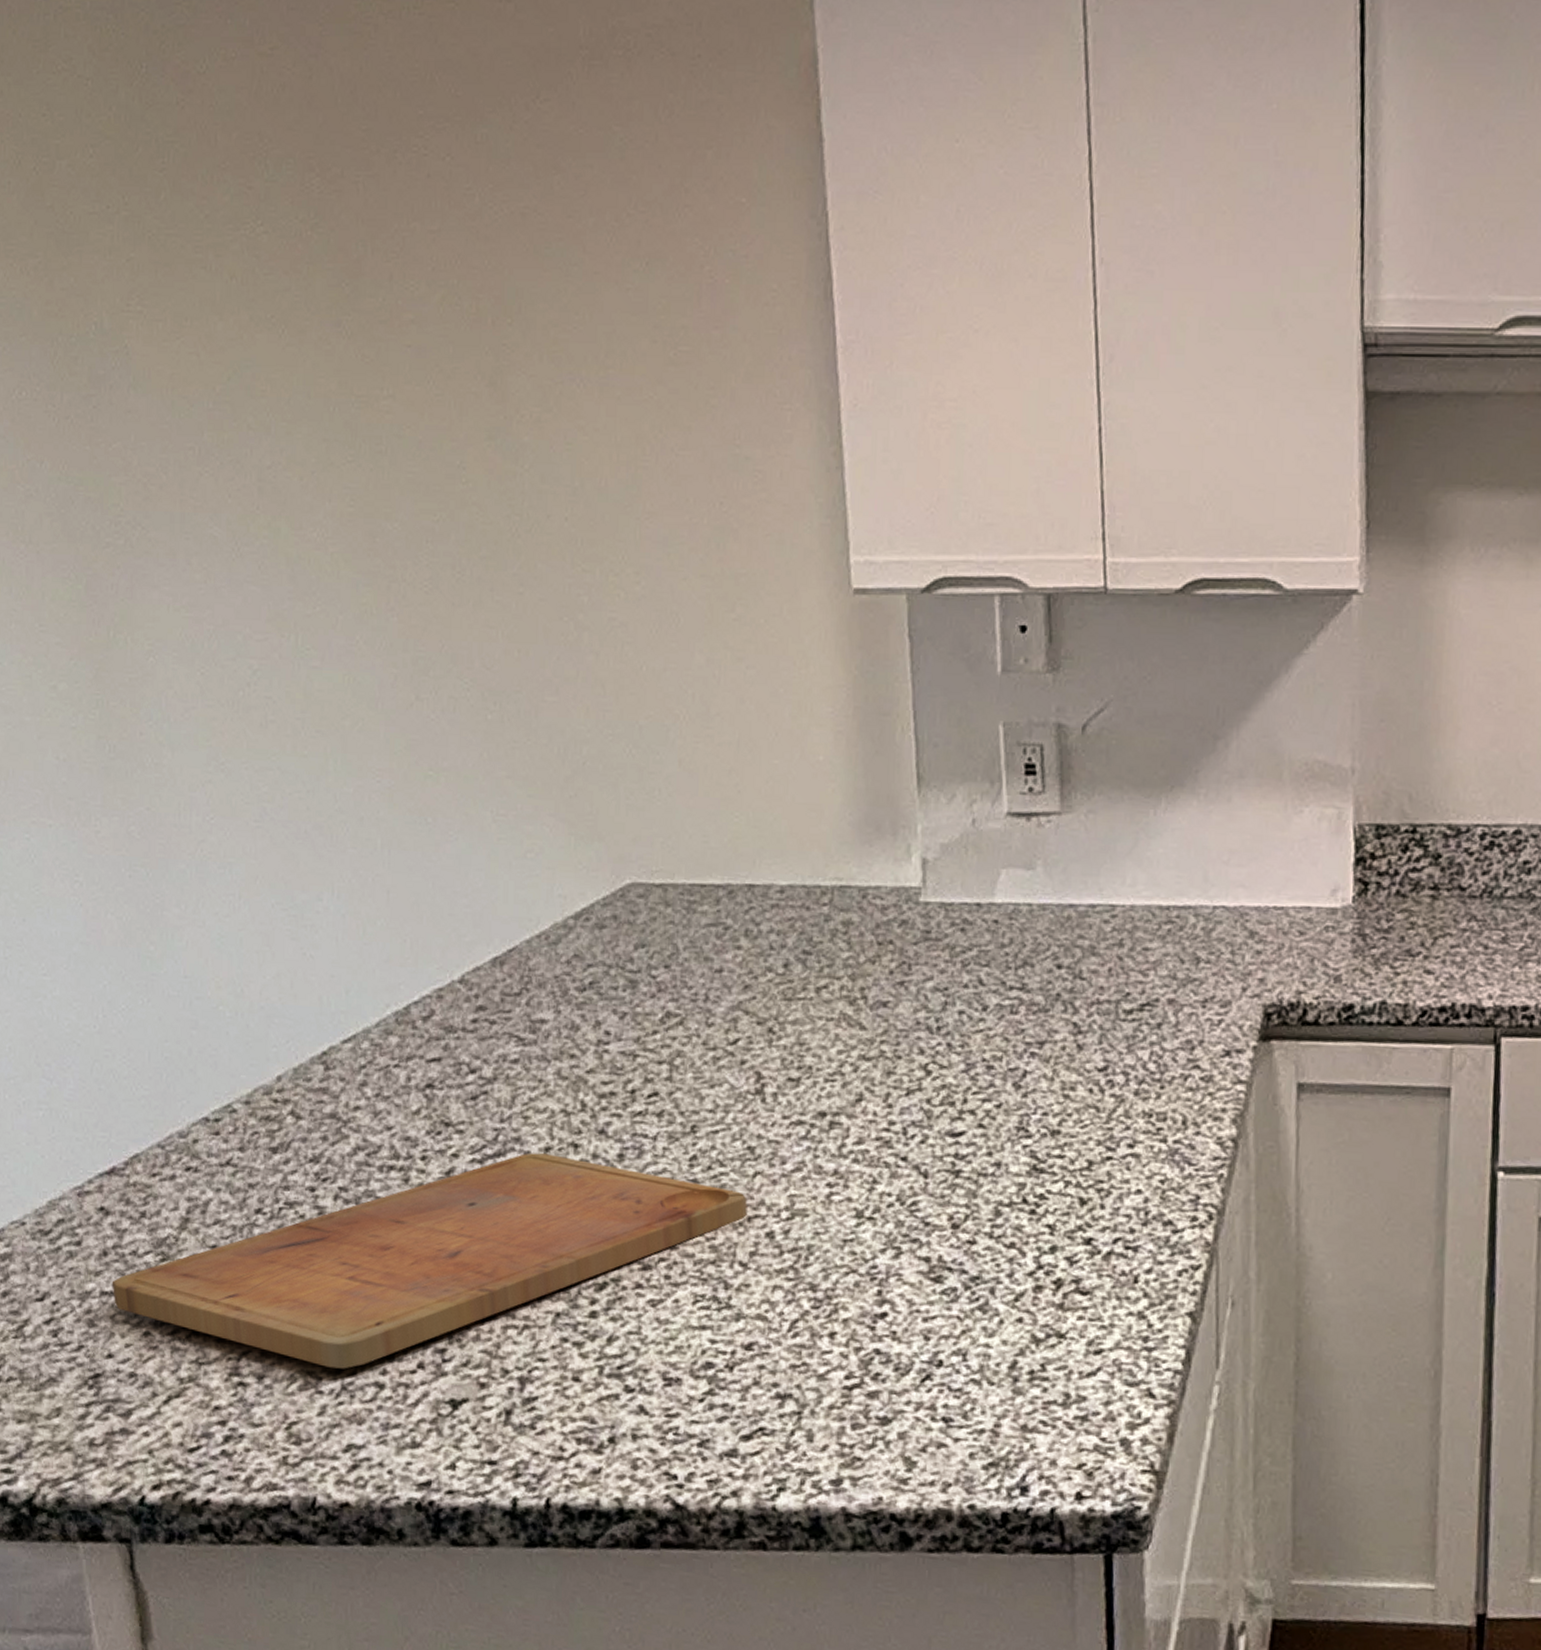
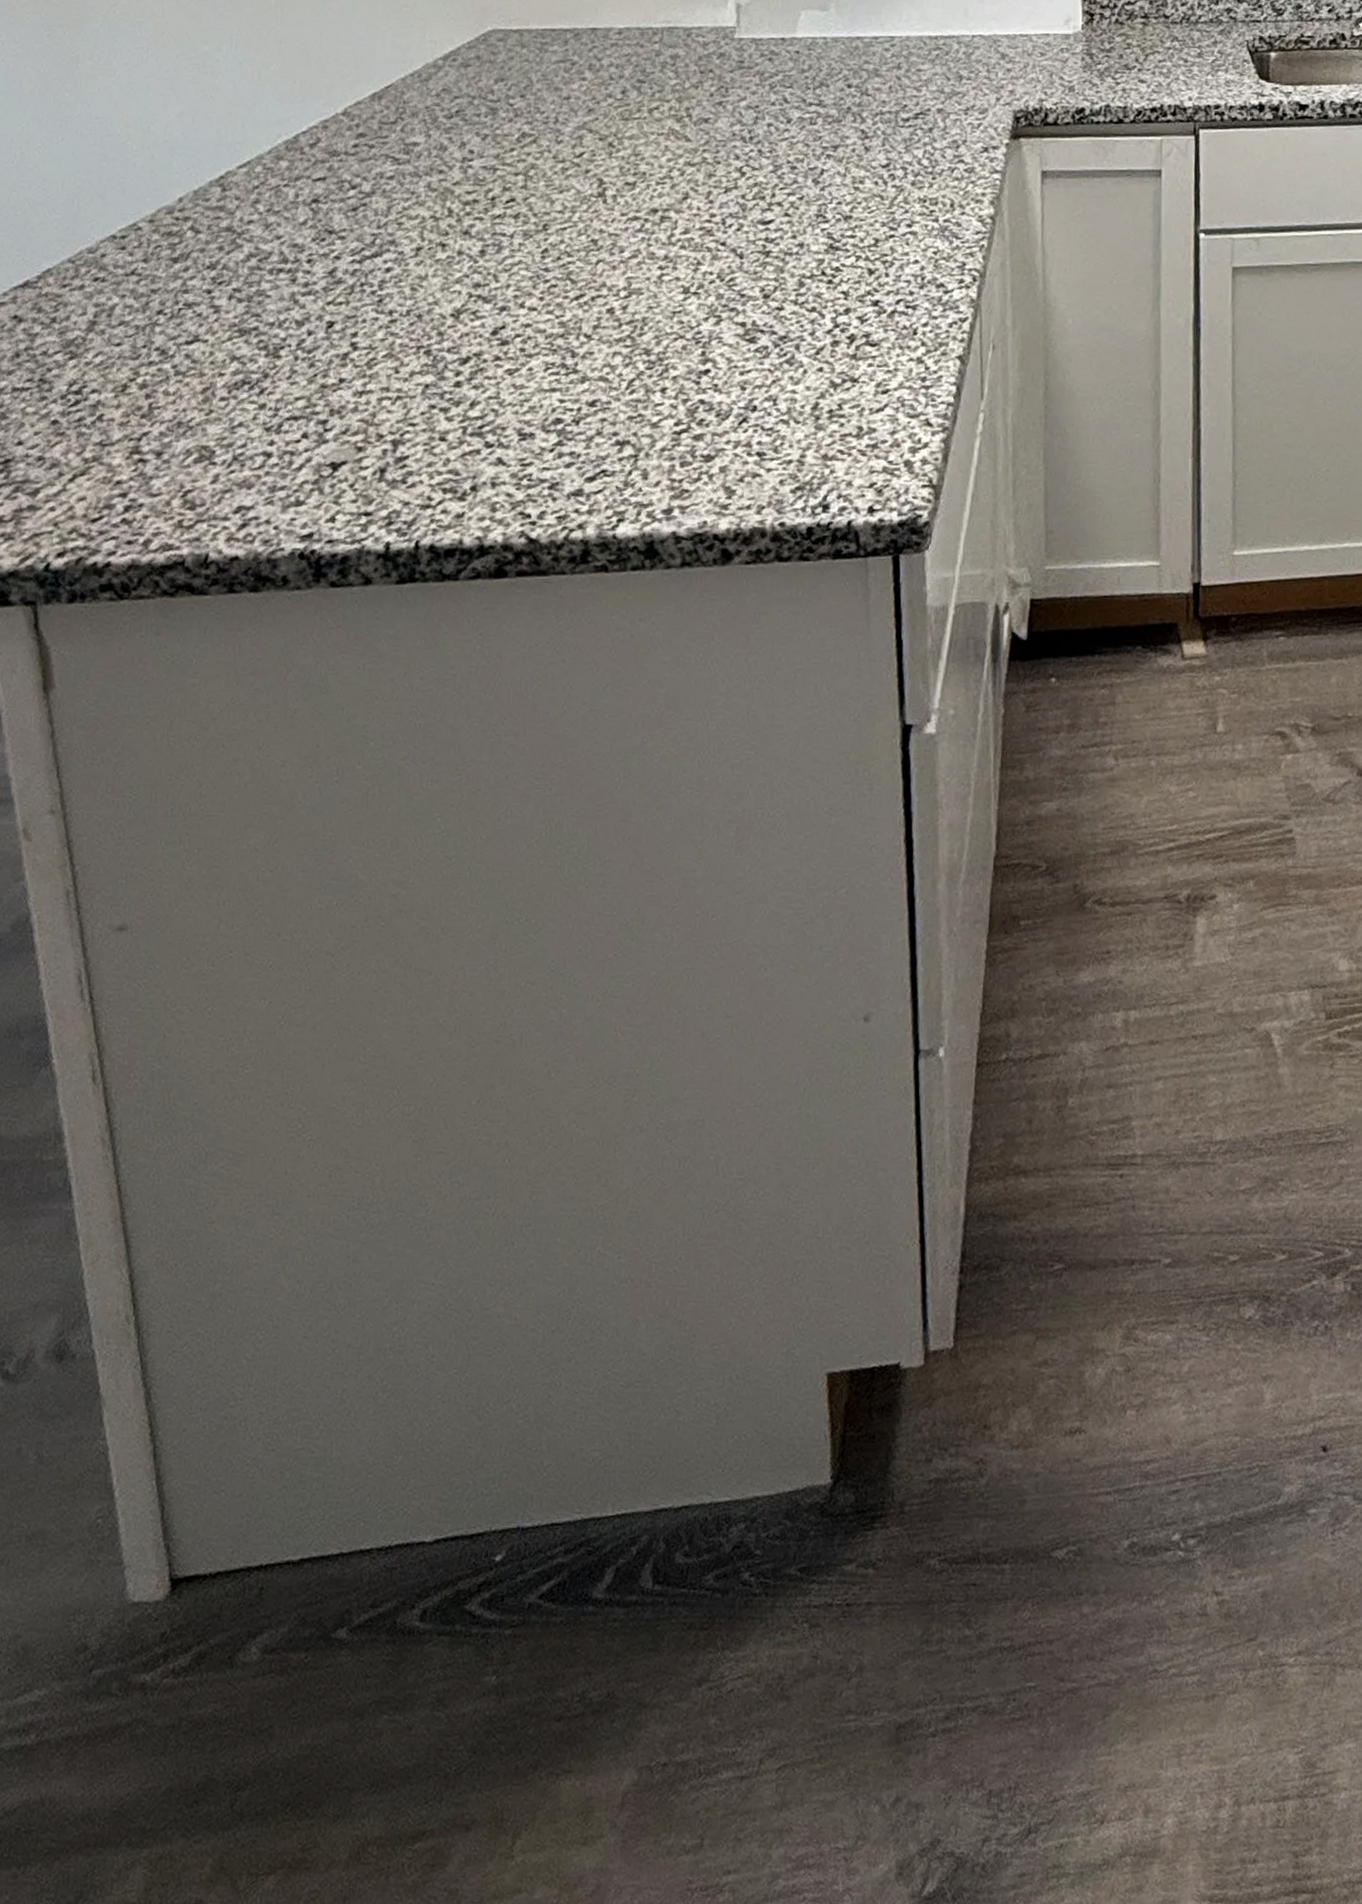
cutting board: present [112,1153,747,1369] -> none [23,252,591,443]

